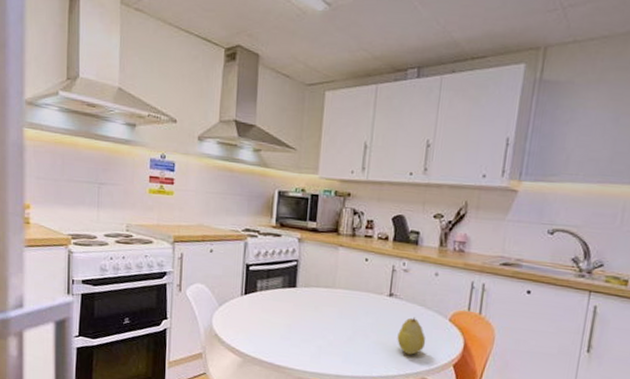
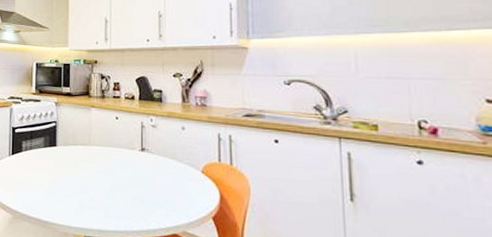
fruit: present [397,316,426,355] -> none [153,170,182,208]

